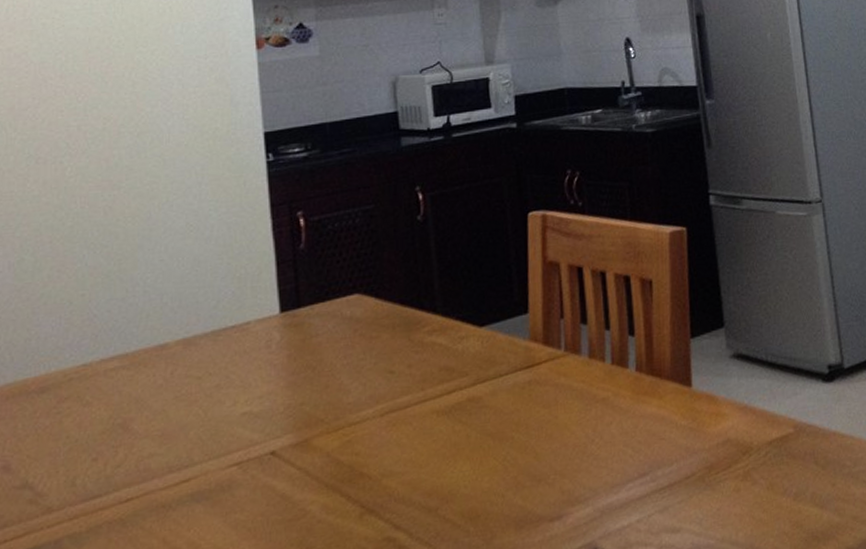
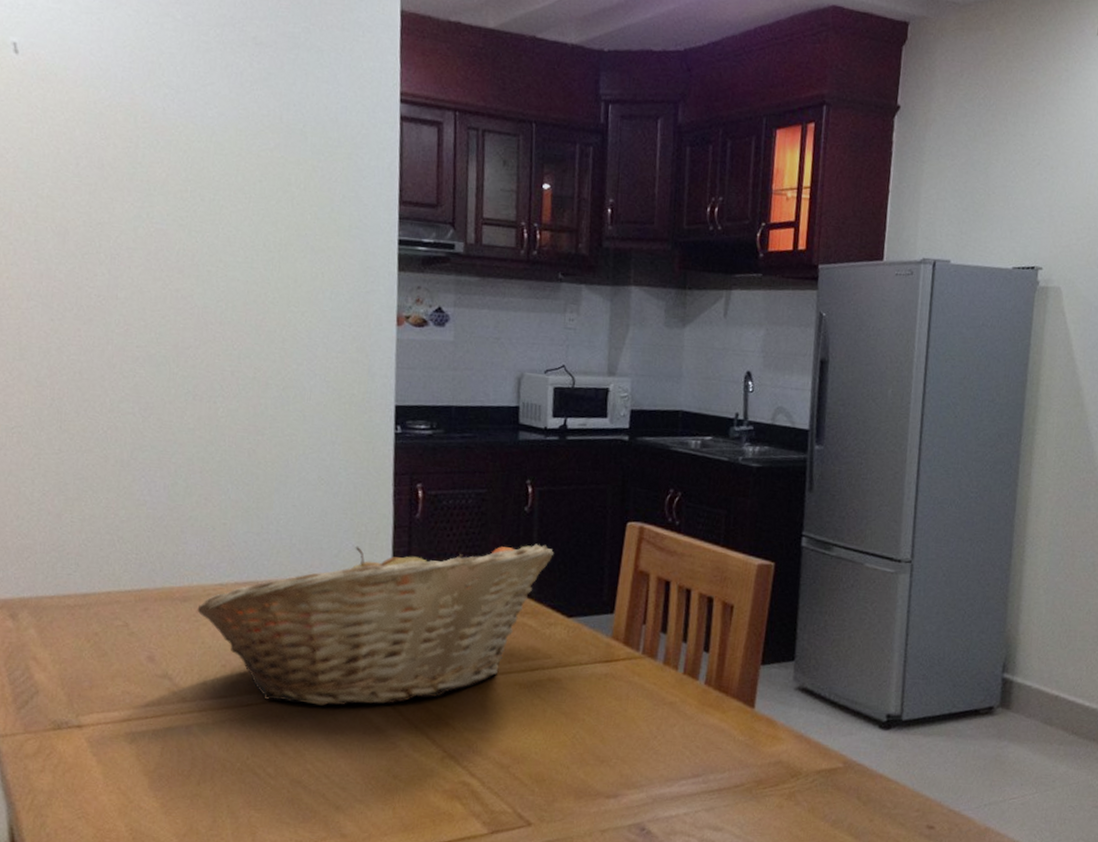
fruit basket: none [58,253,456,490] -> present [197,543,555,706]

